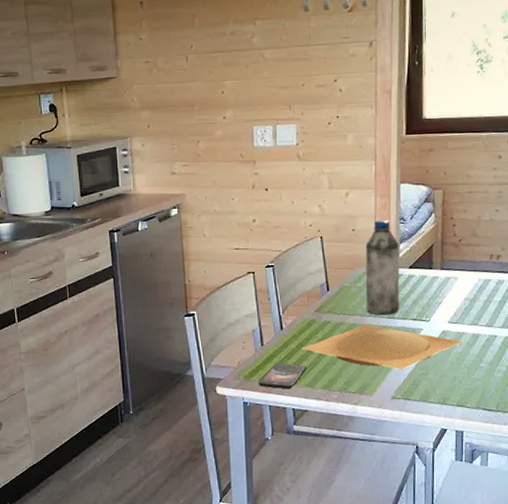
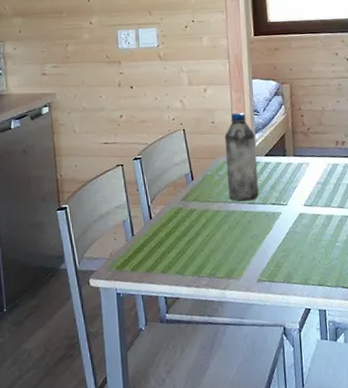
smartphone: present [259,362,307,390] -> none [131,251,176,278]
plate: present [301,324,462,370] -> none [170,210,318,253]

